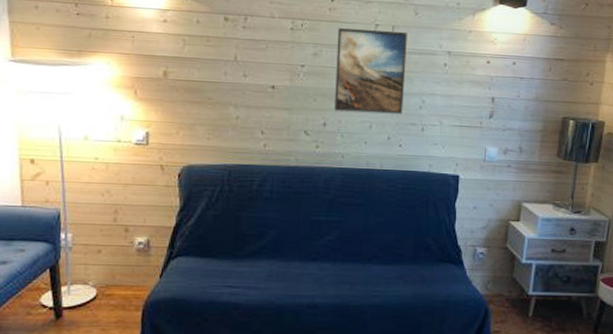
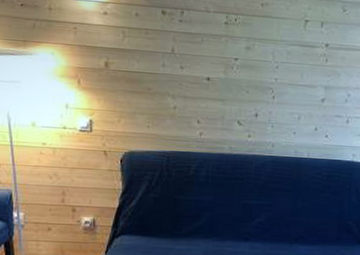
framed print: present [334,28,409,115] -> none [265,23,336,107]

